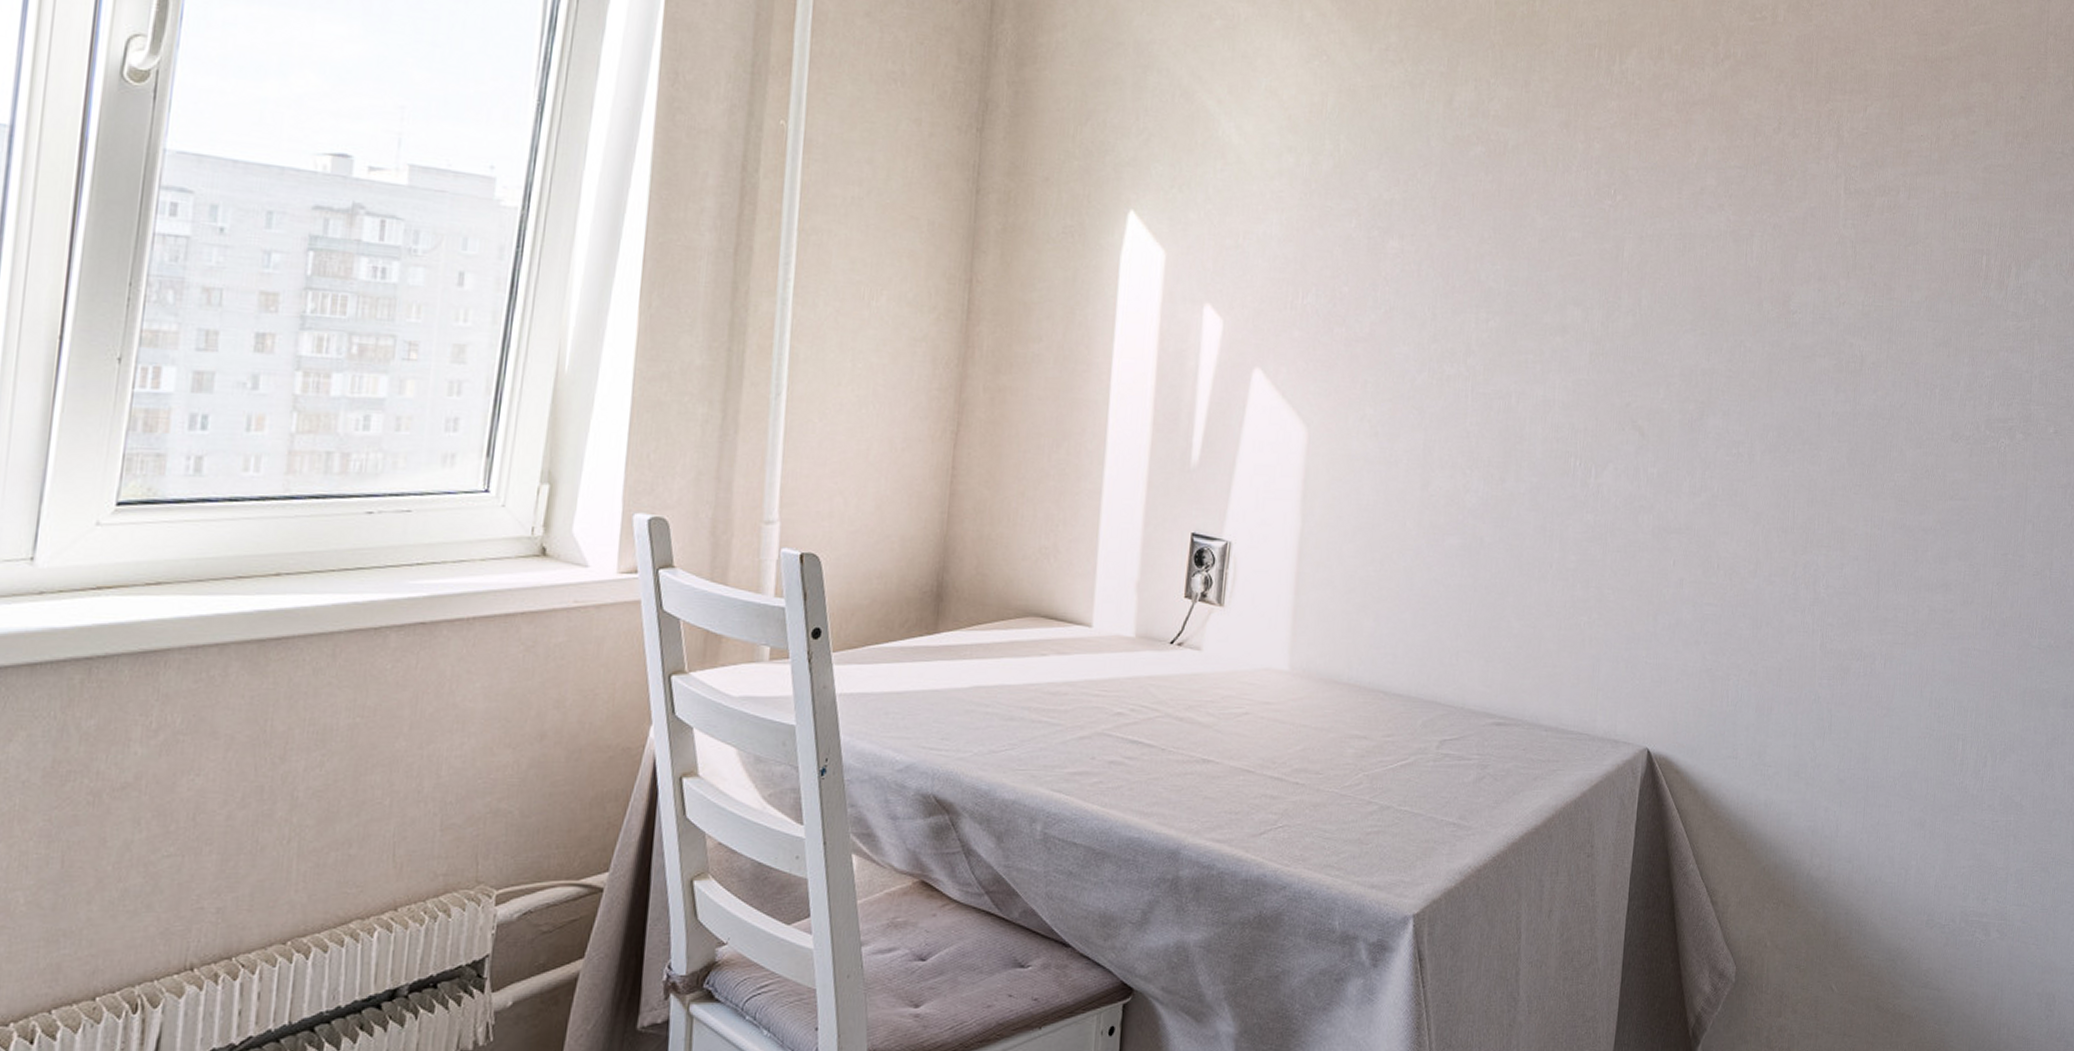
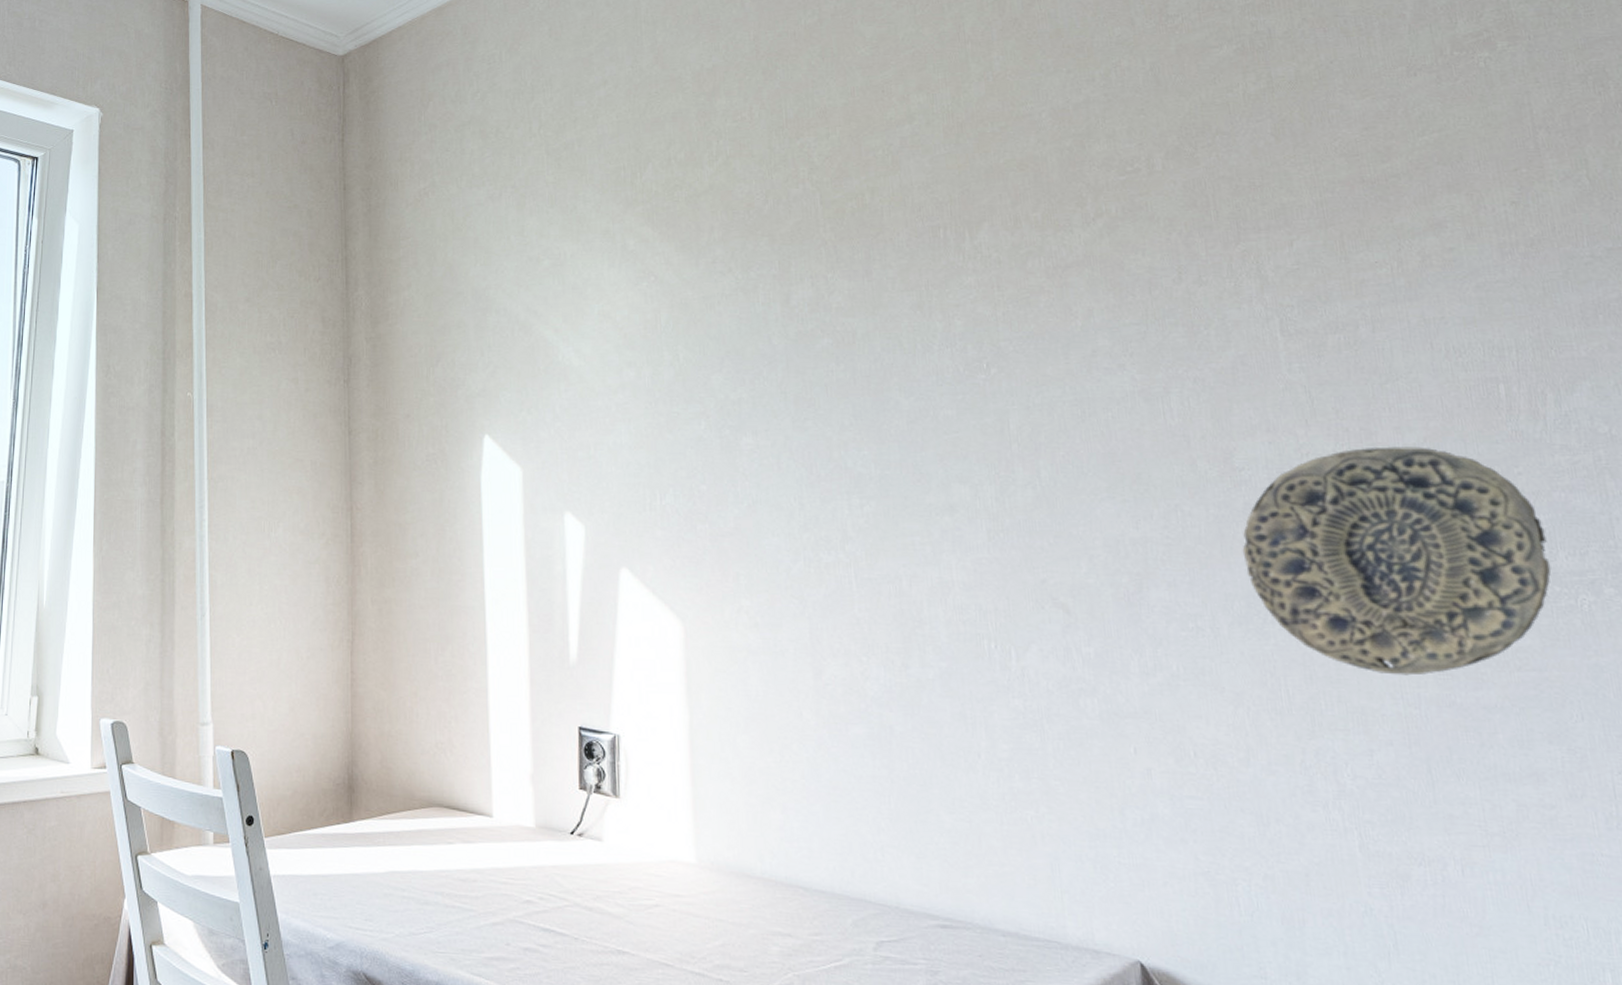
decorative plate: none [1782,301,1989,501] -> present [1242,446,1552,676]

